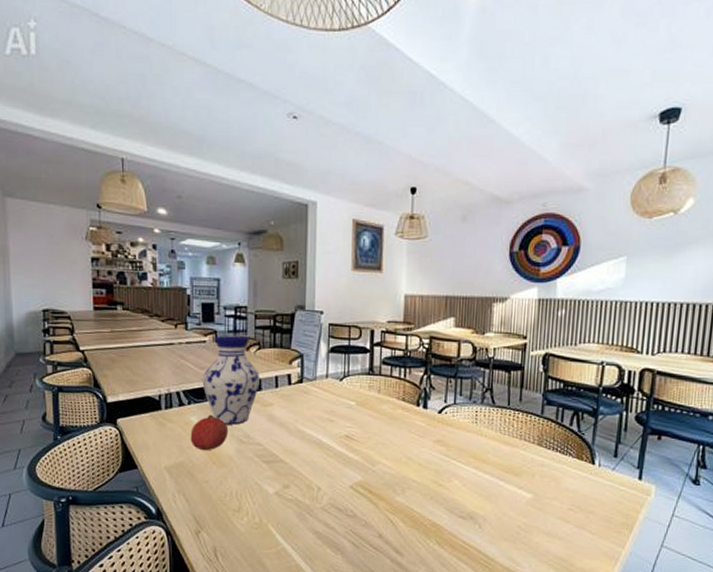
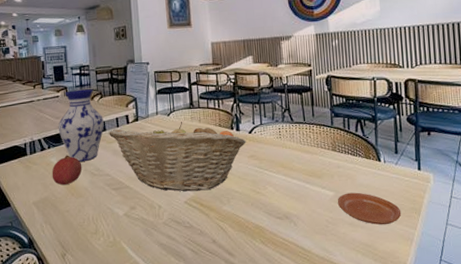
fruit basket: none [265,389,434,476] -> present [109,122,246,192]
plate: none [534,497,610,539] -> present [337,192,402,225]

